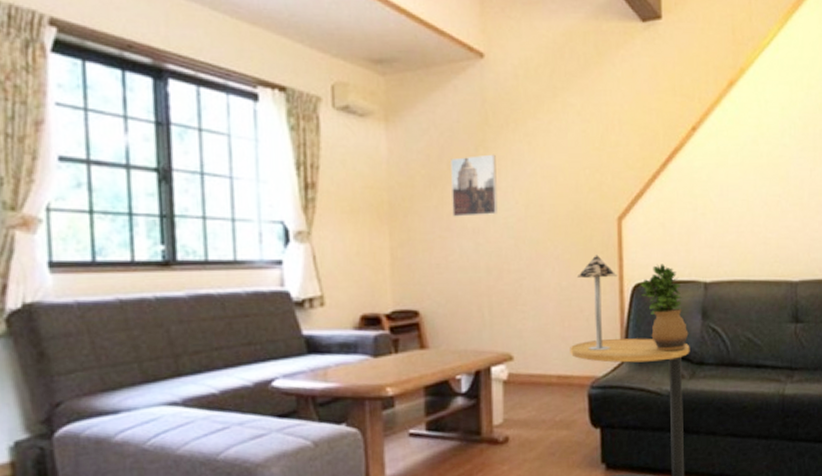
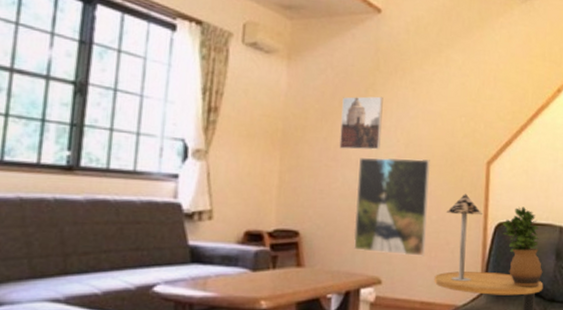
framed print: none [476,221,558,328] -> present [353,157,431,256]

